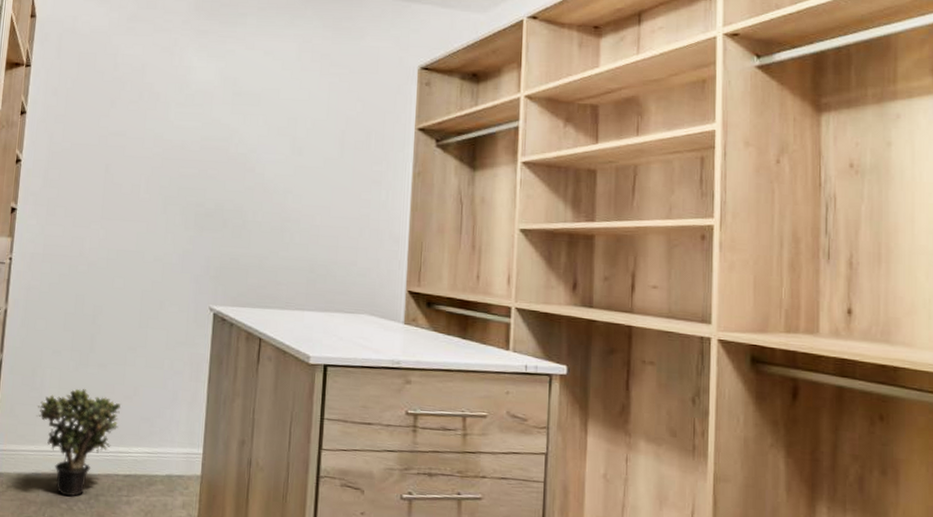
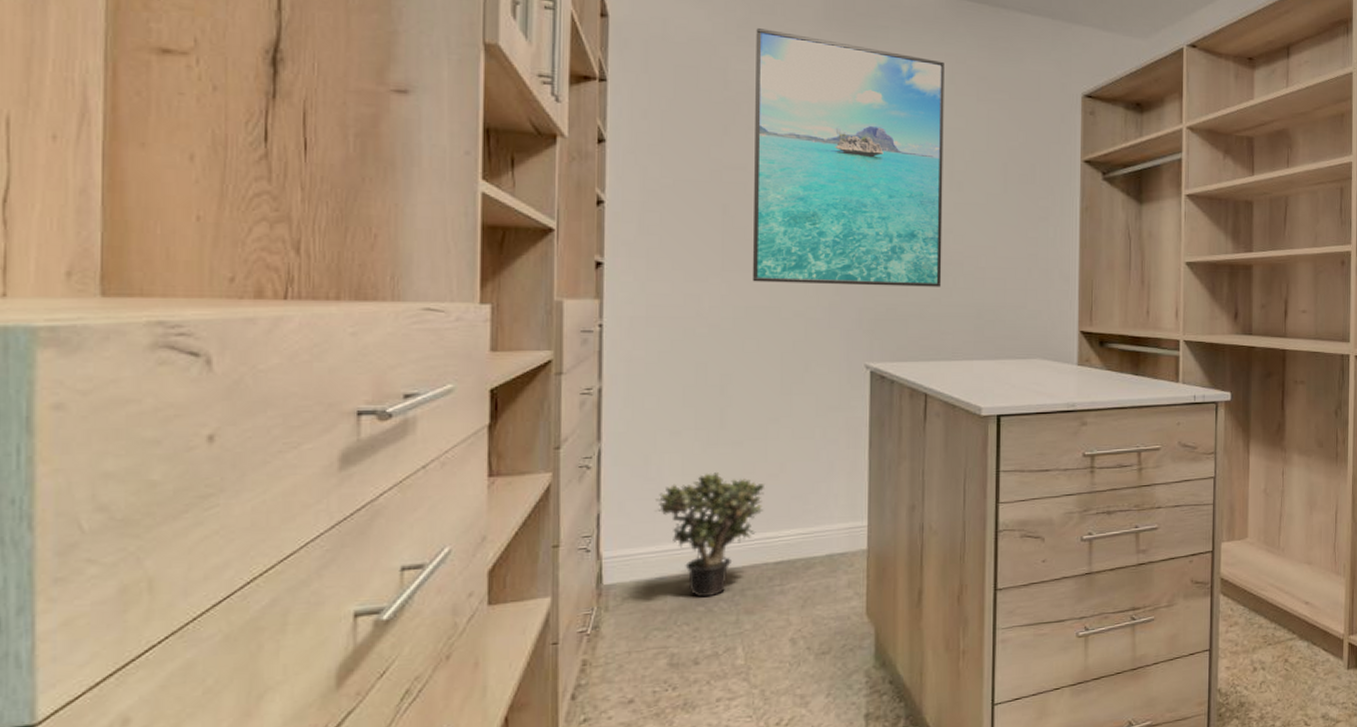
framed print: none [123,20,293,242] -> present [752,28,944,287]

